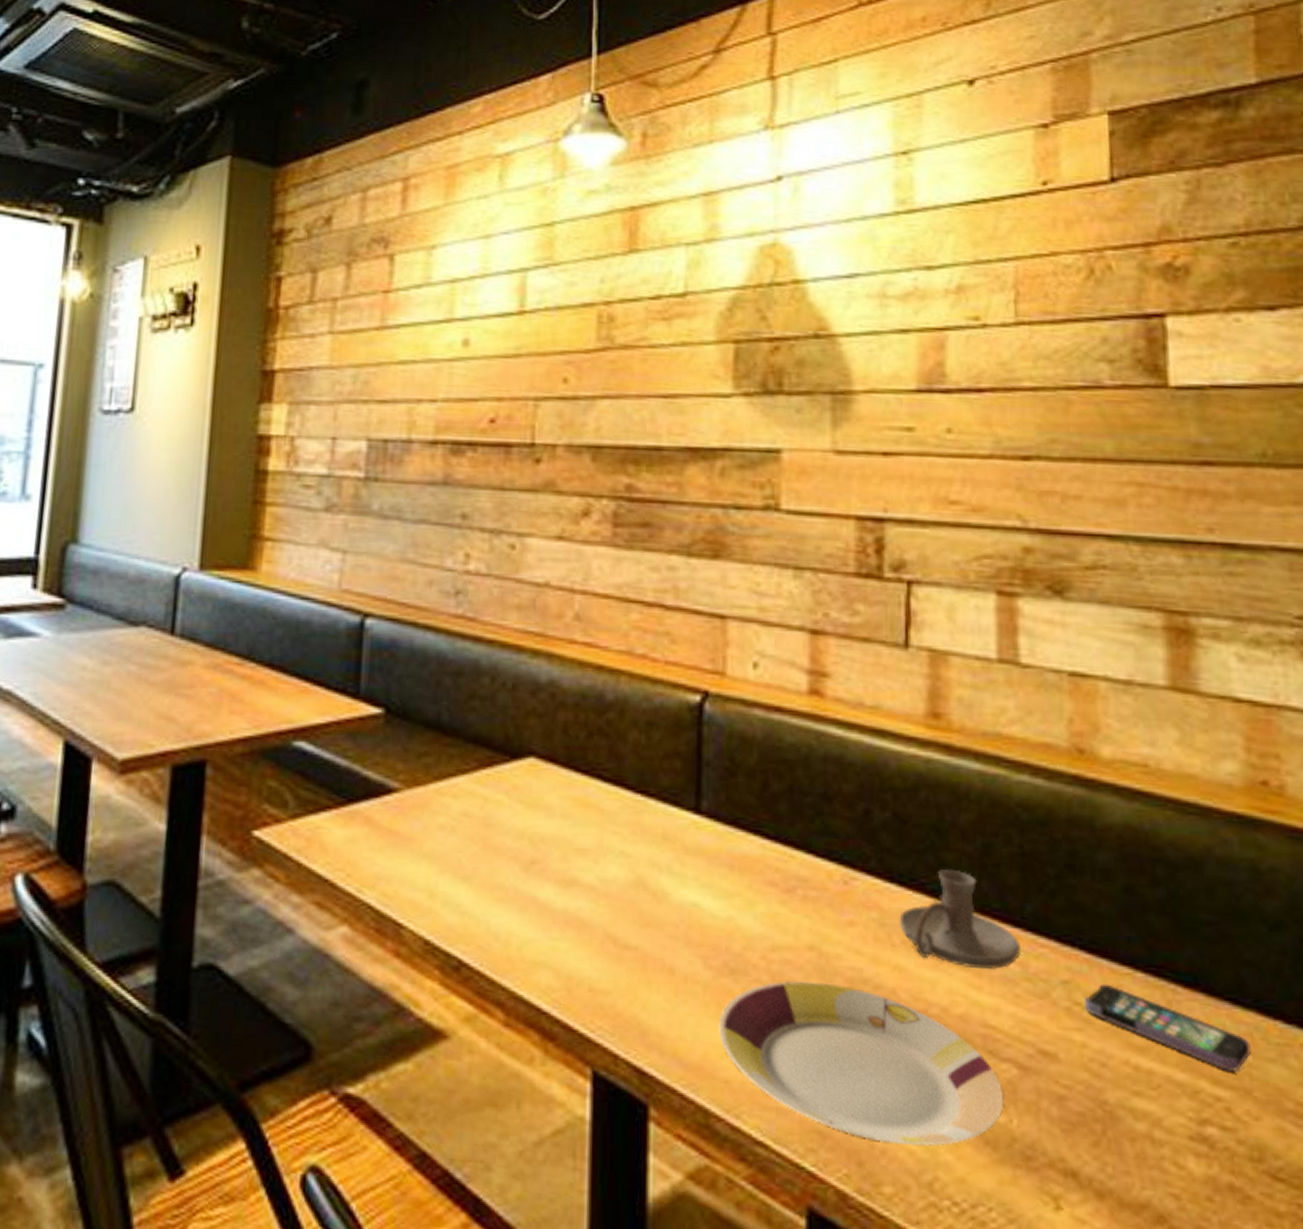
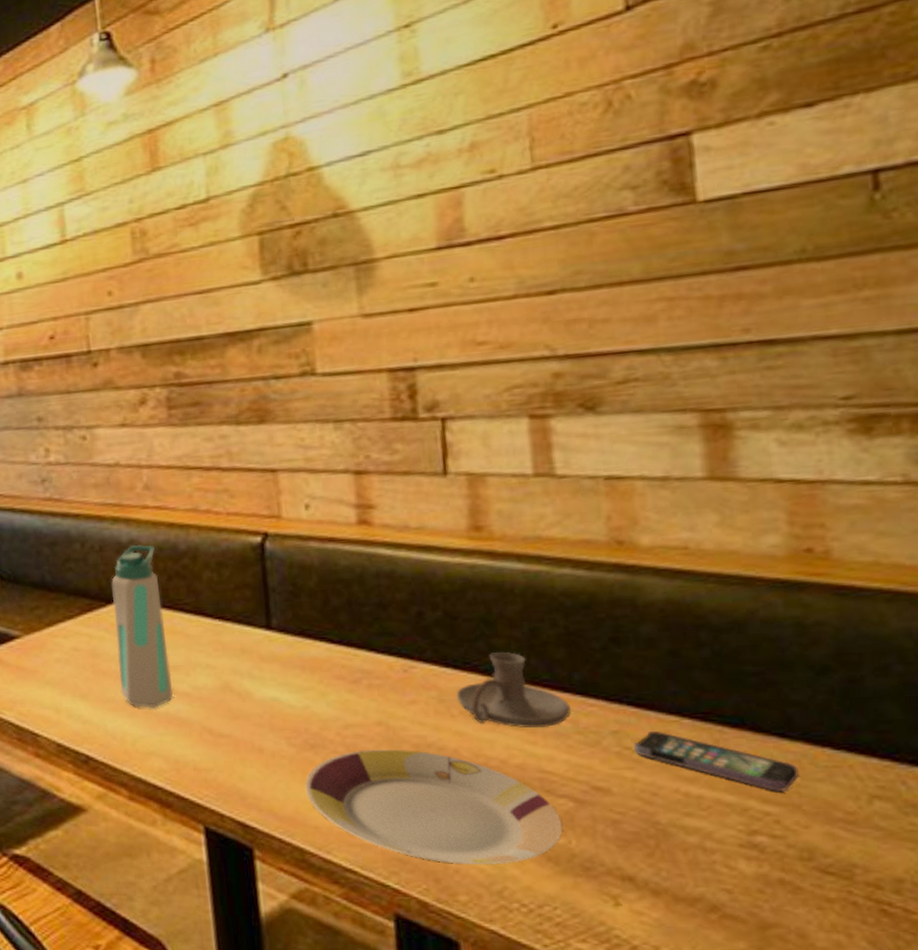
water bottle: none [513,687,577,903] -> present [111,544,174,708]

